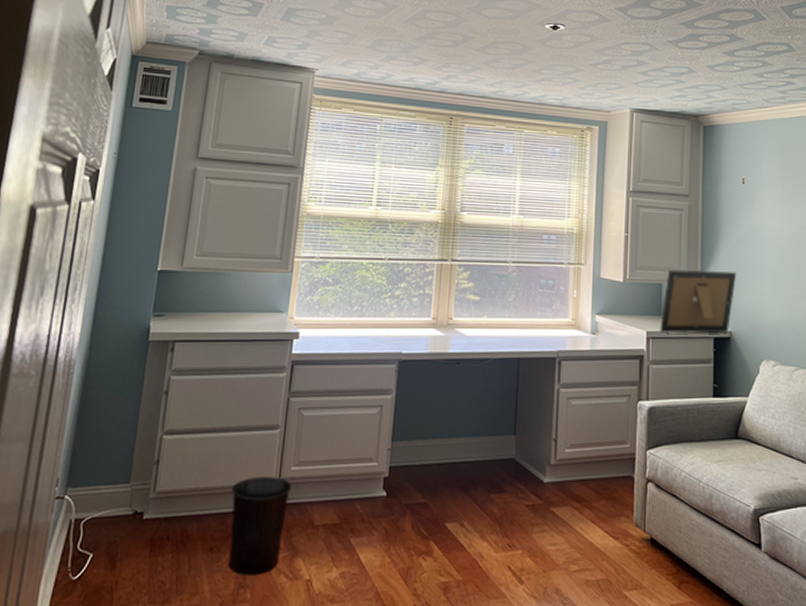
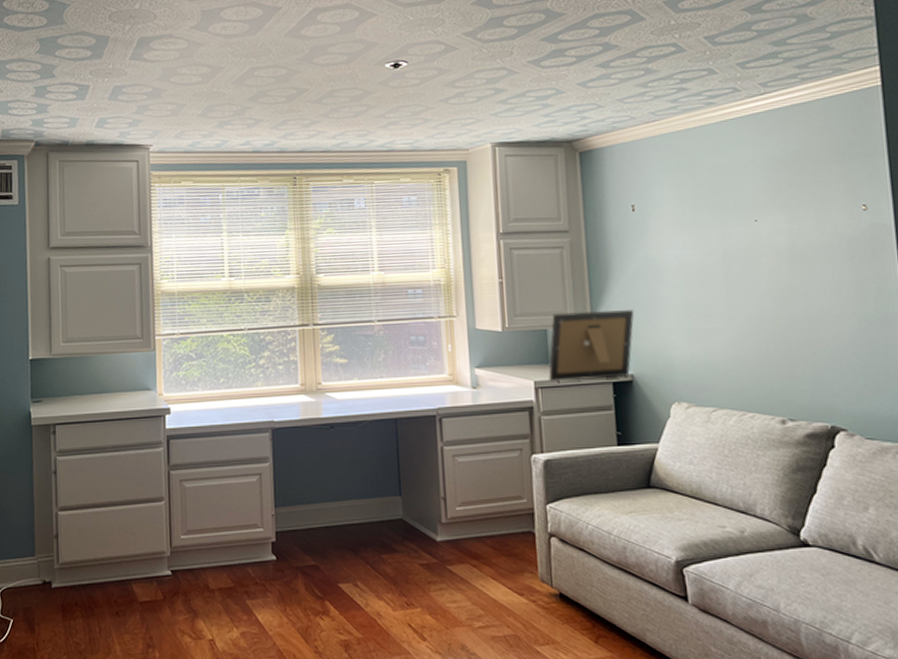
waste bin: present [228,476,292,575] -> none [127,546,184,636]

